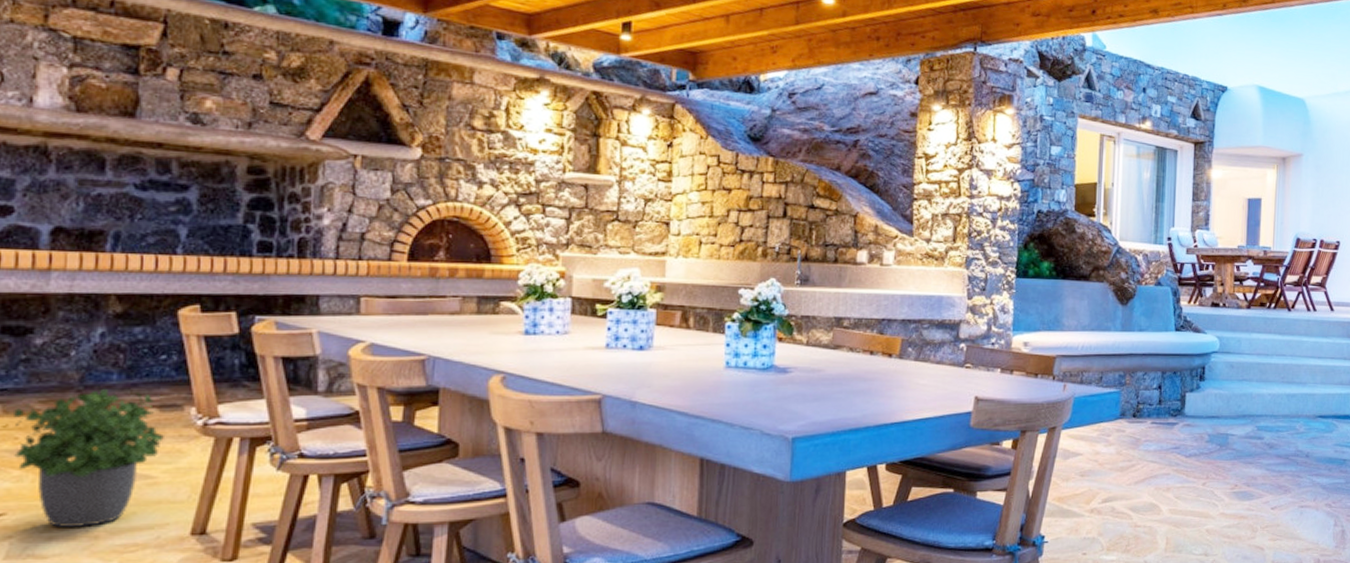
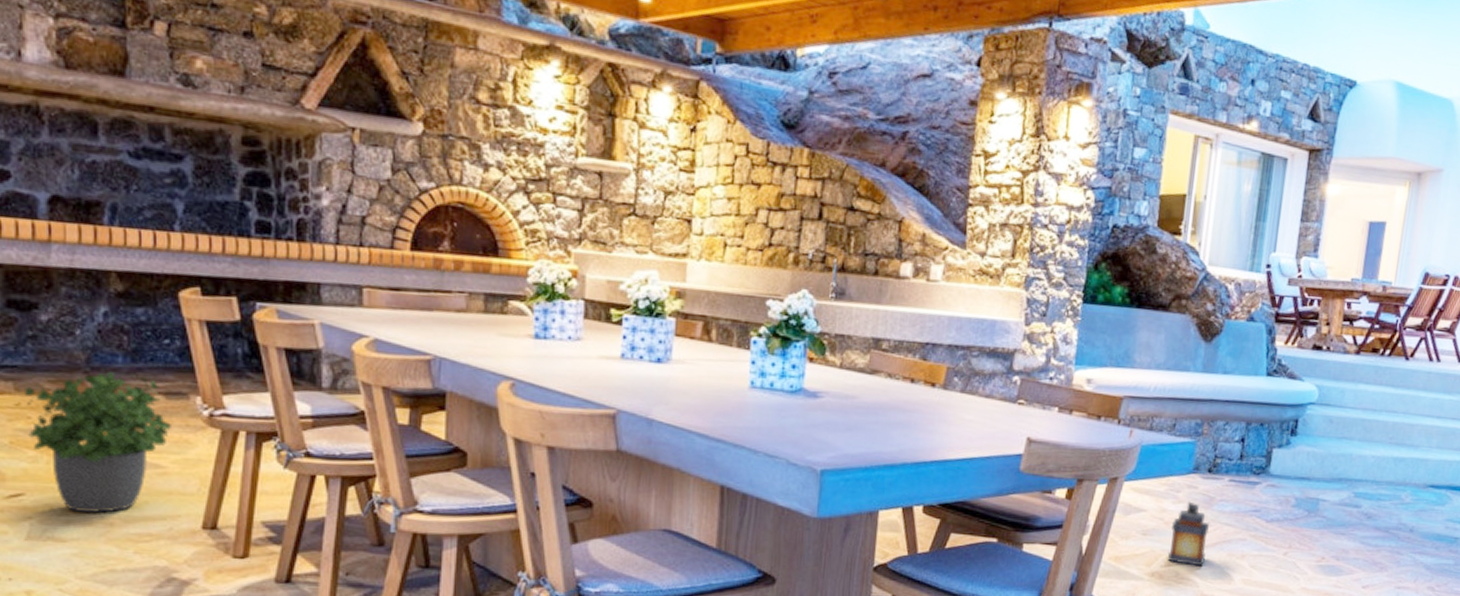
lantern: none [1103,443,1137,501] -> present [1167,501,1209,567]

